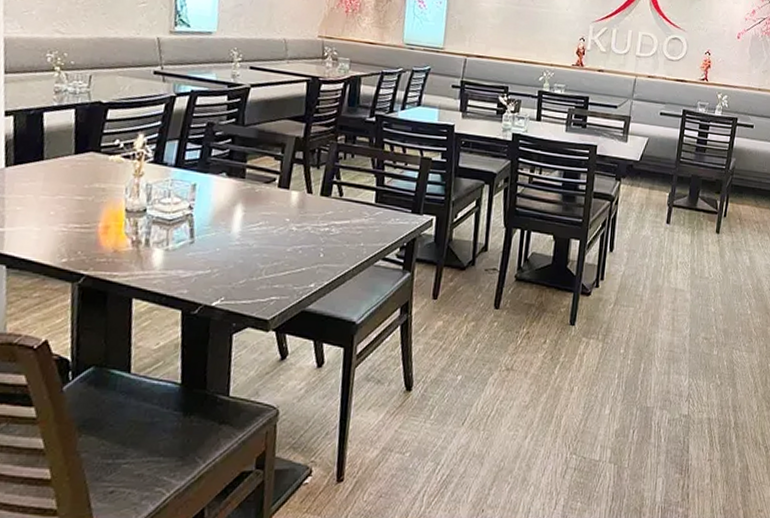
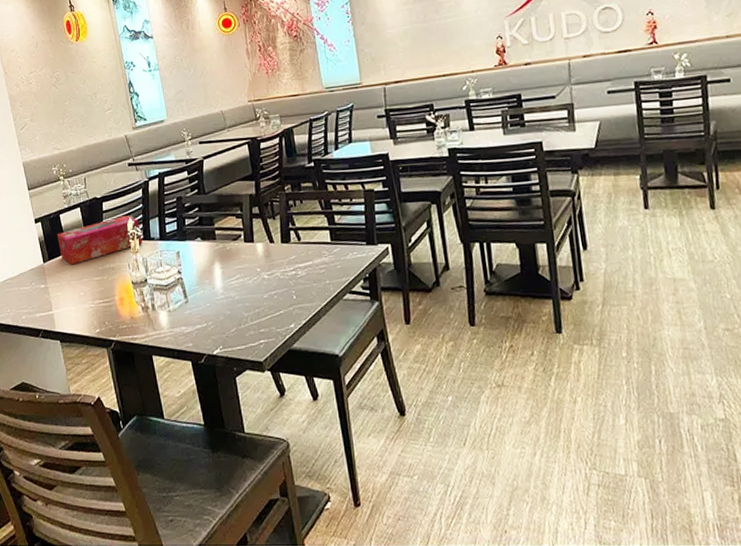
tissue box: none [33,129,152,176] -> present [56,215,143,265]

